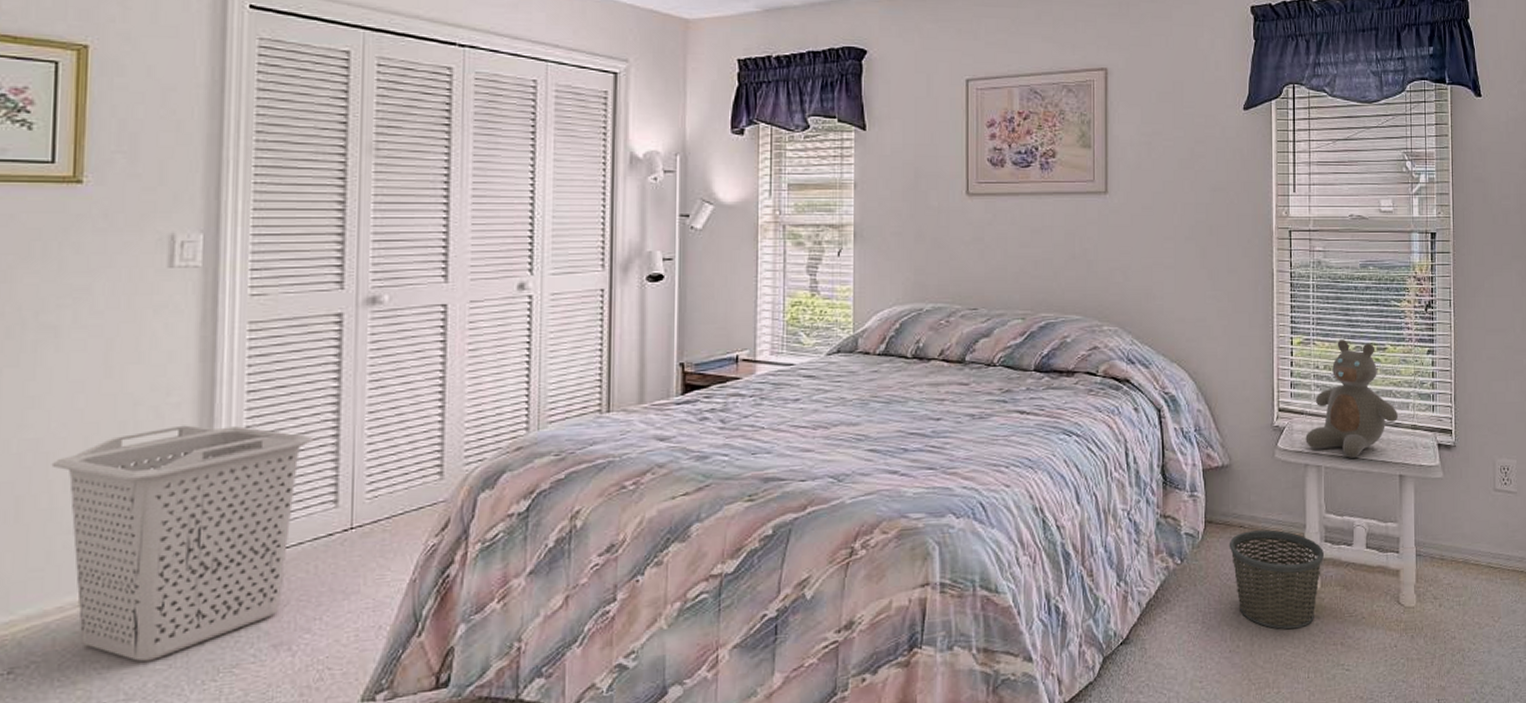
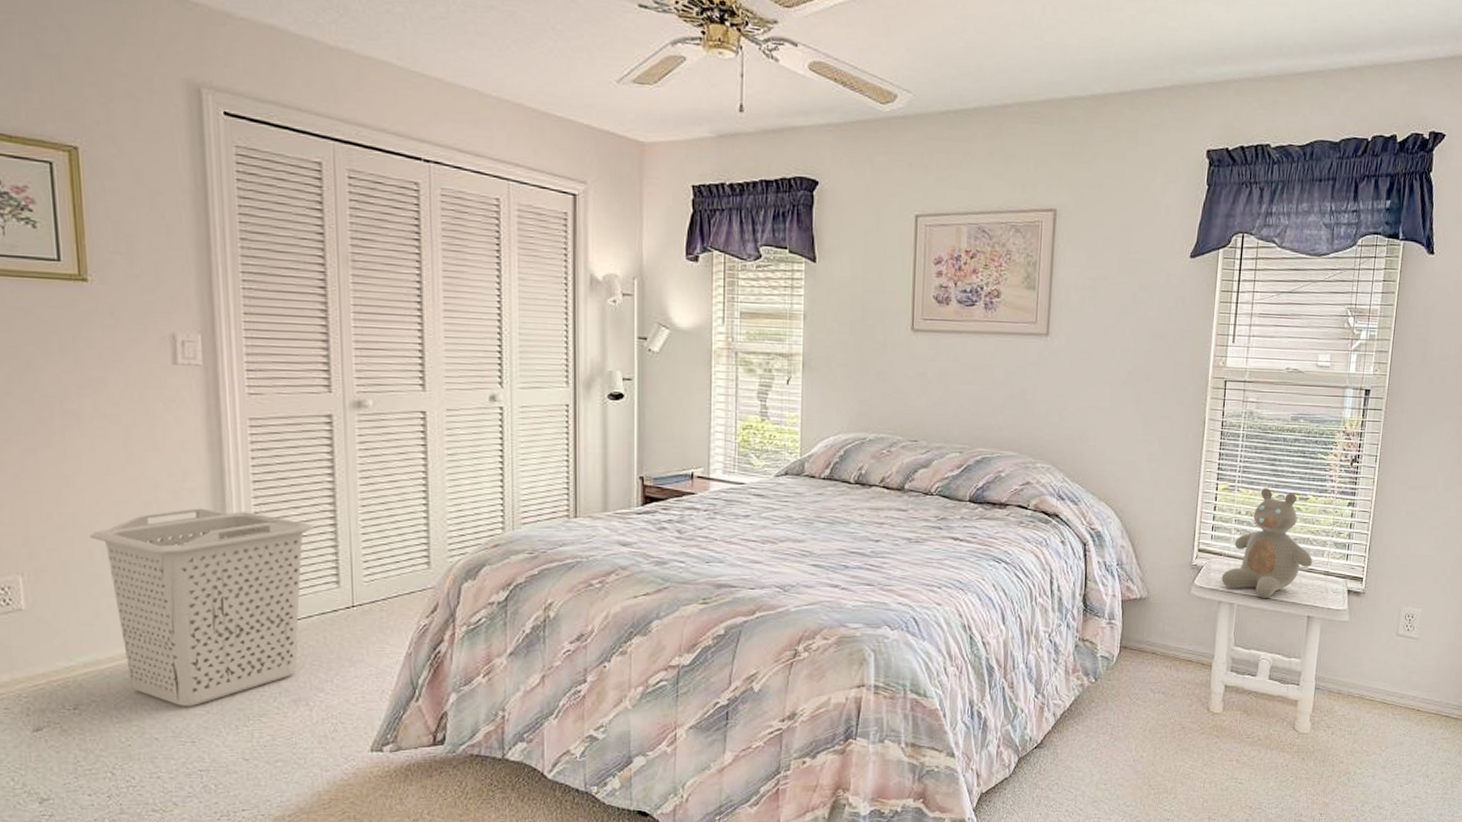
basket: present [1229,530,1325,630] -> none [1140,658,1230,745]

